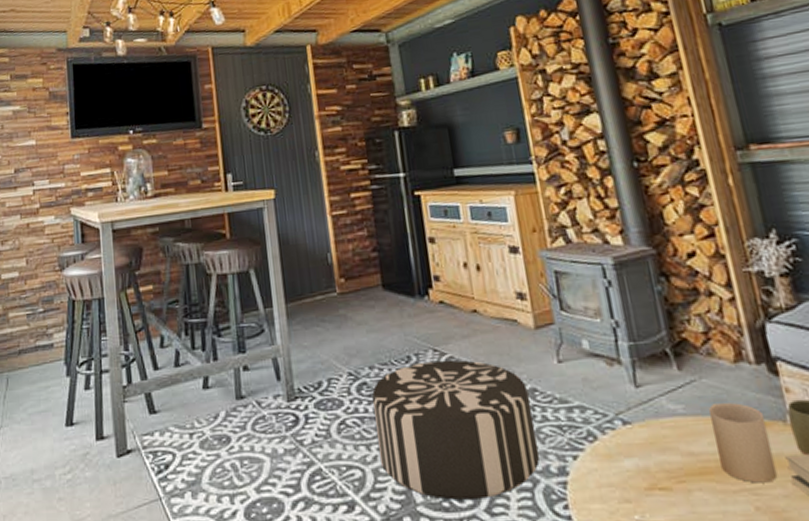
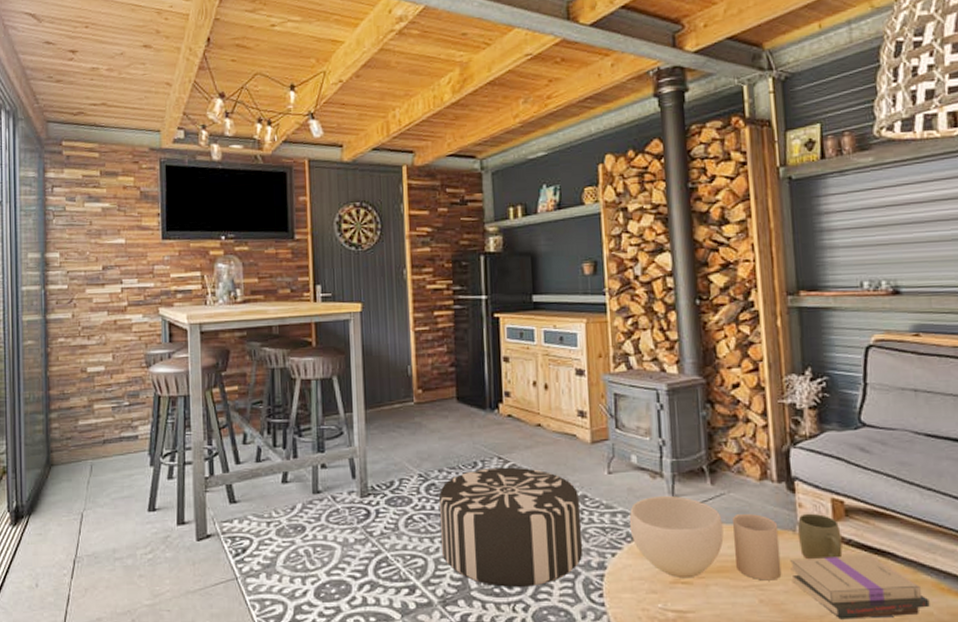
bowl: none [588,384,702,484] -> present [629,495,724,579]

